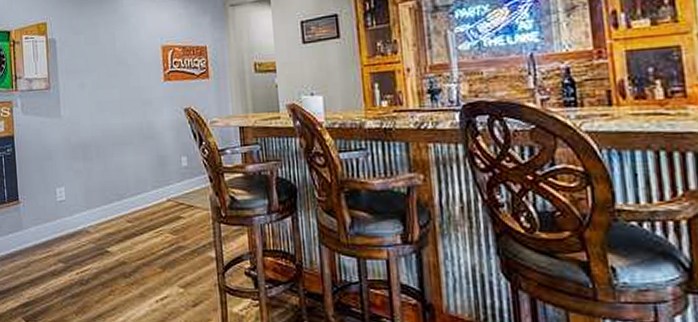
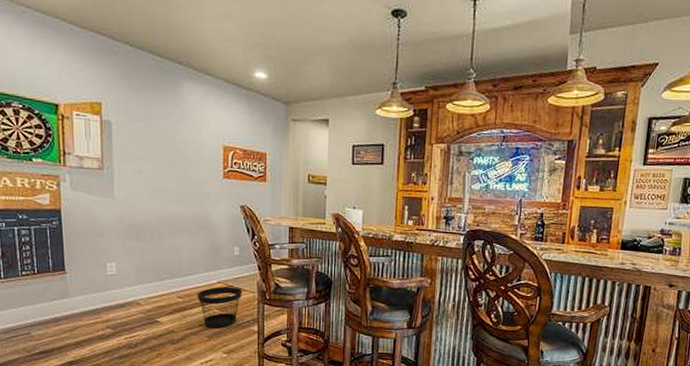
wastebasket: none [146,204,195,257] -> present [197,286,243,329]

